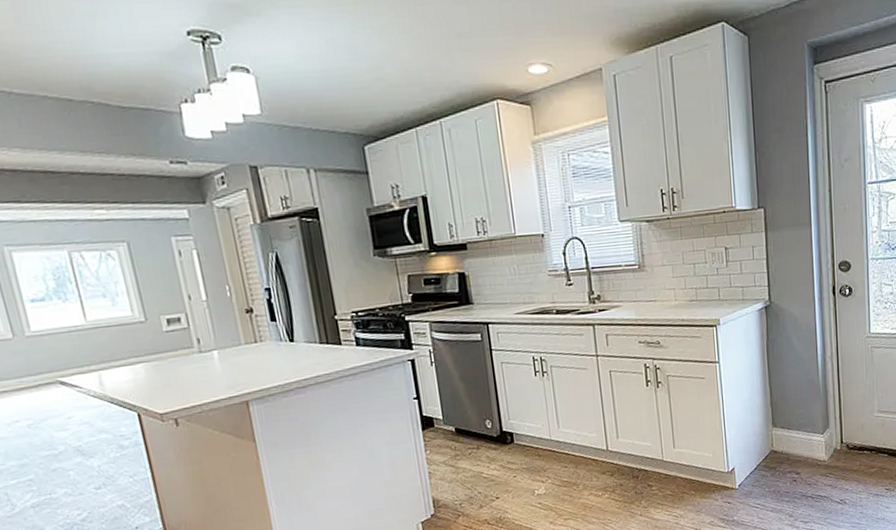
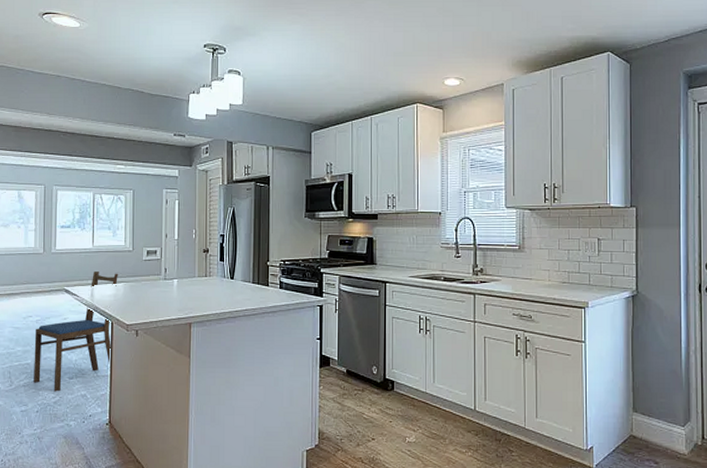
dining chair: none [30,352,148,508] -> present [34,272,118,392]

